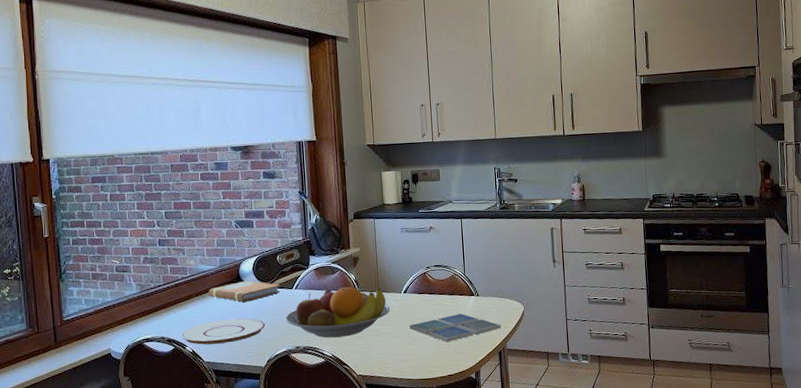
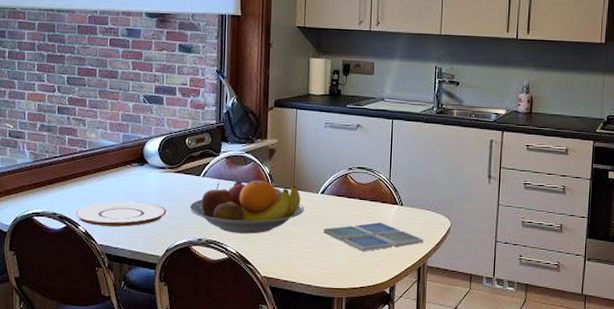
notebook: present [208,280,280,302] -> none [108,161,187,185]

